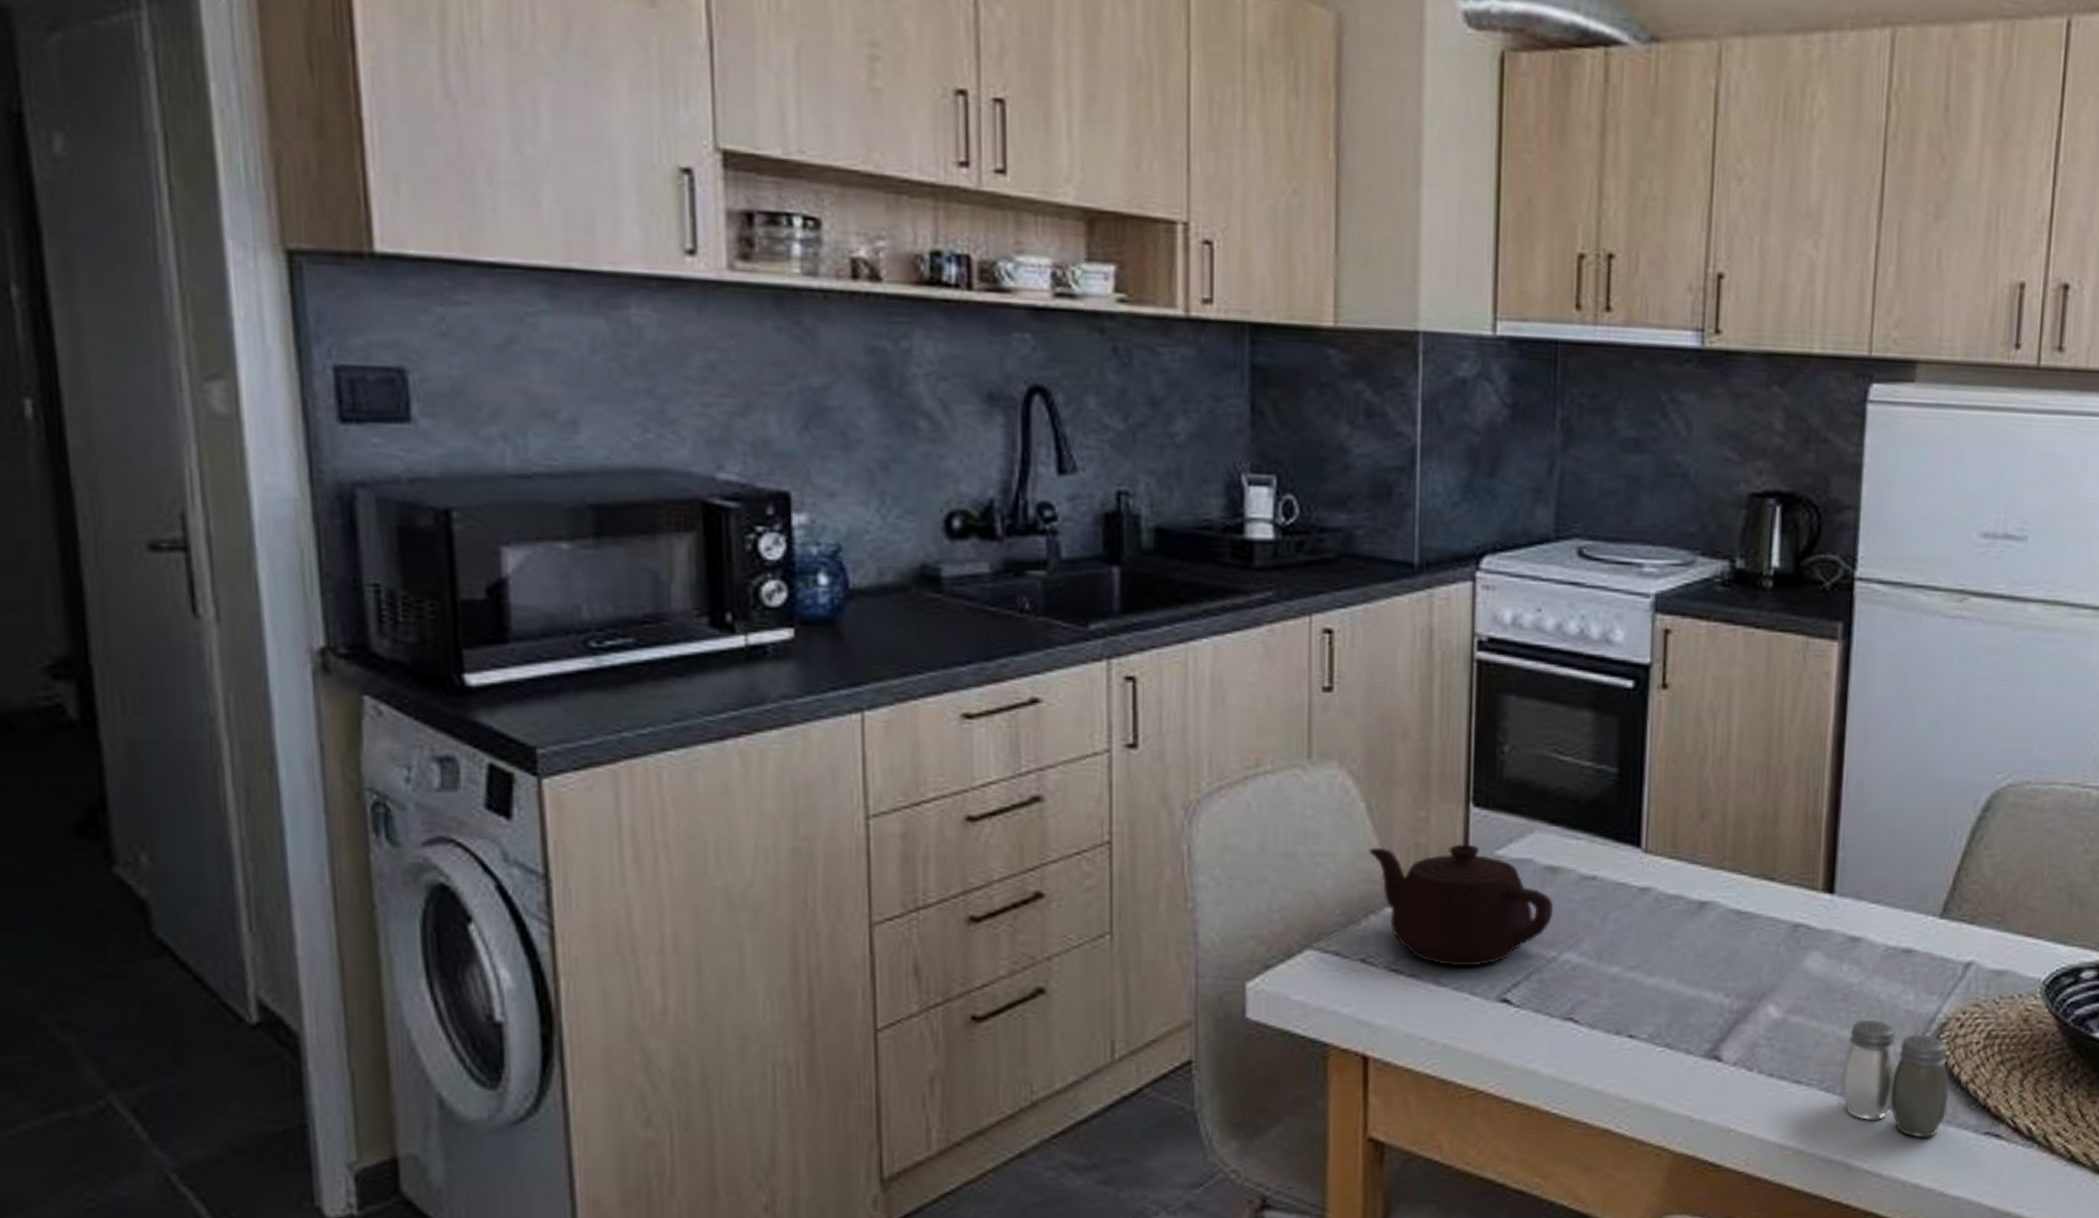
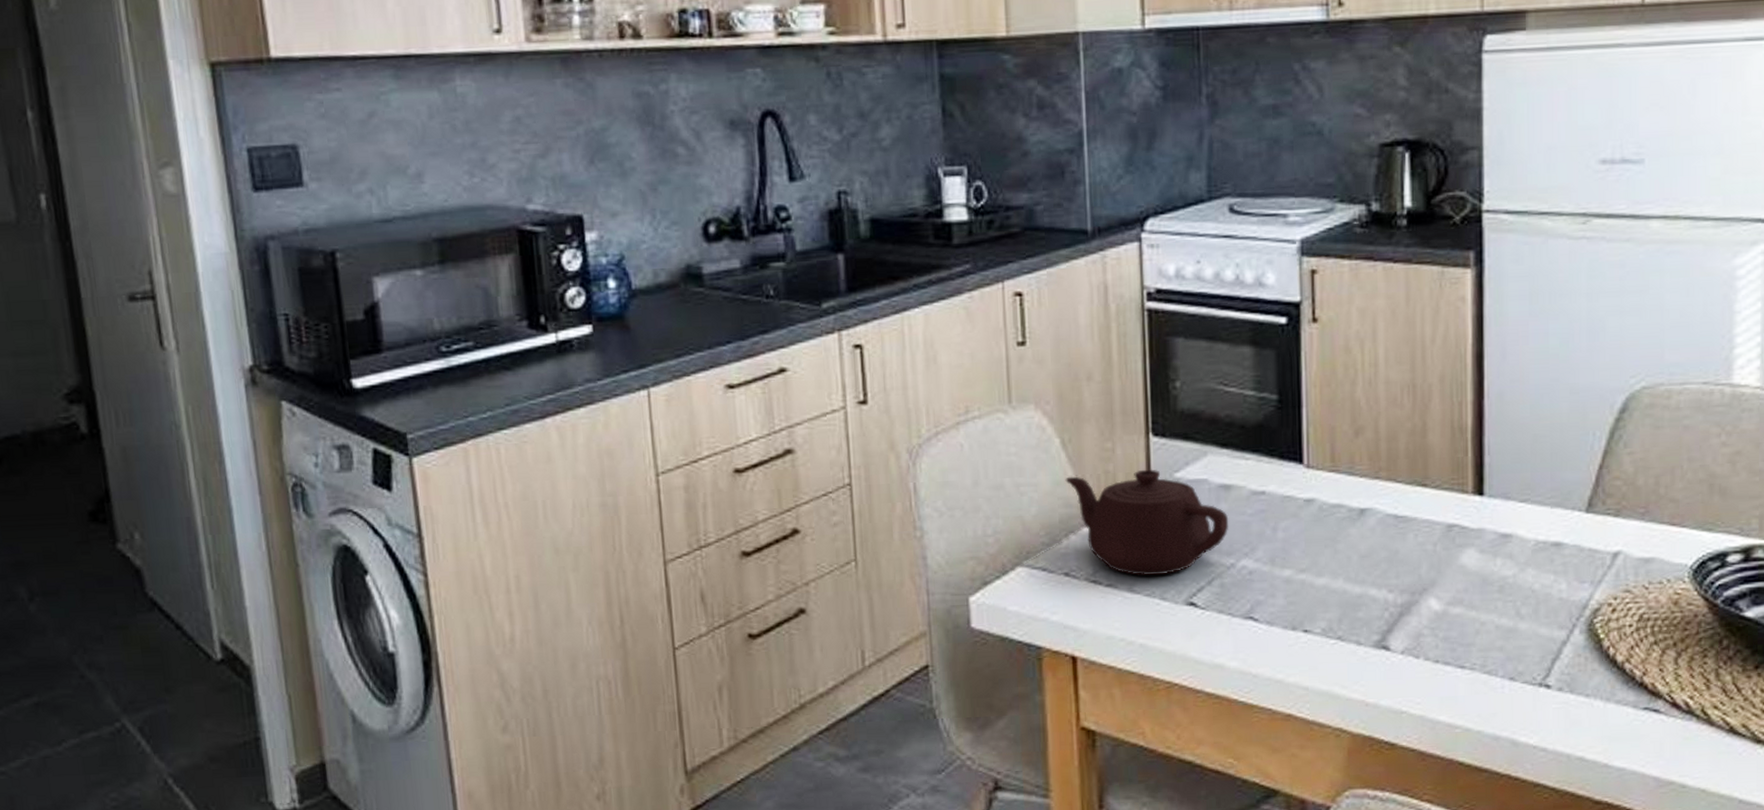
salt and pepper shaker: present [1841,1020,1950,1138] -> none [1502,608,1607,714]

